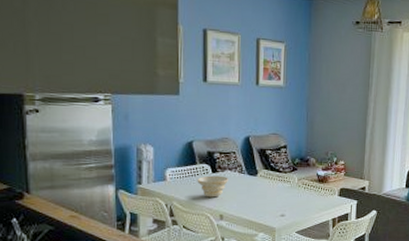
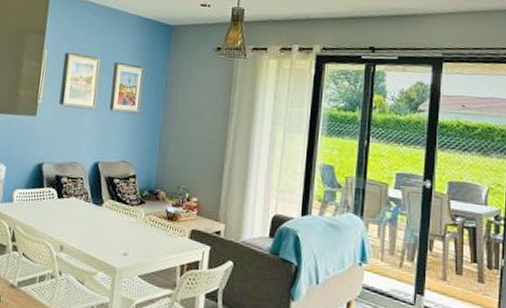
bowl: present [197,175,228,198] -> none [42,201,73,226]

